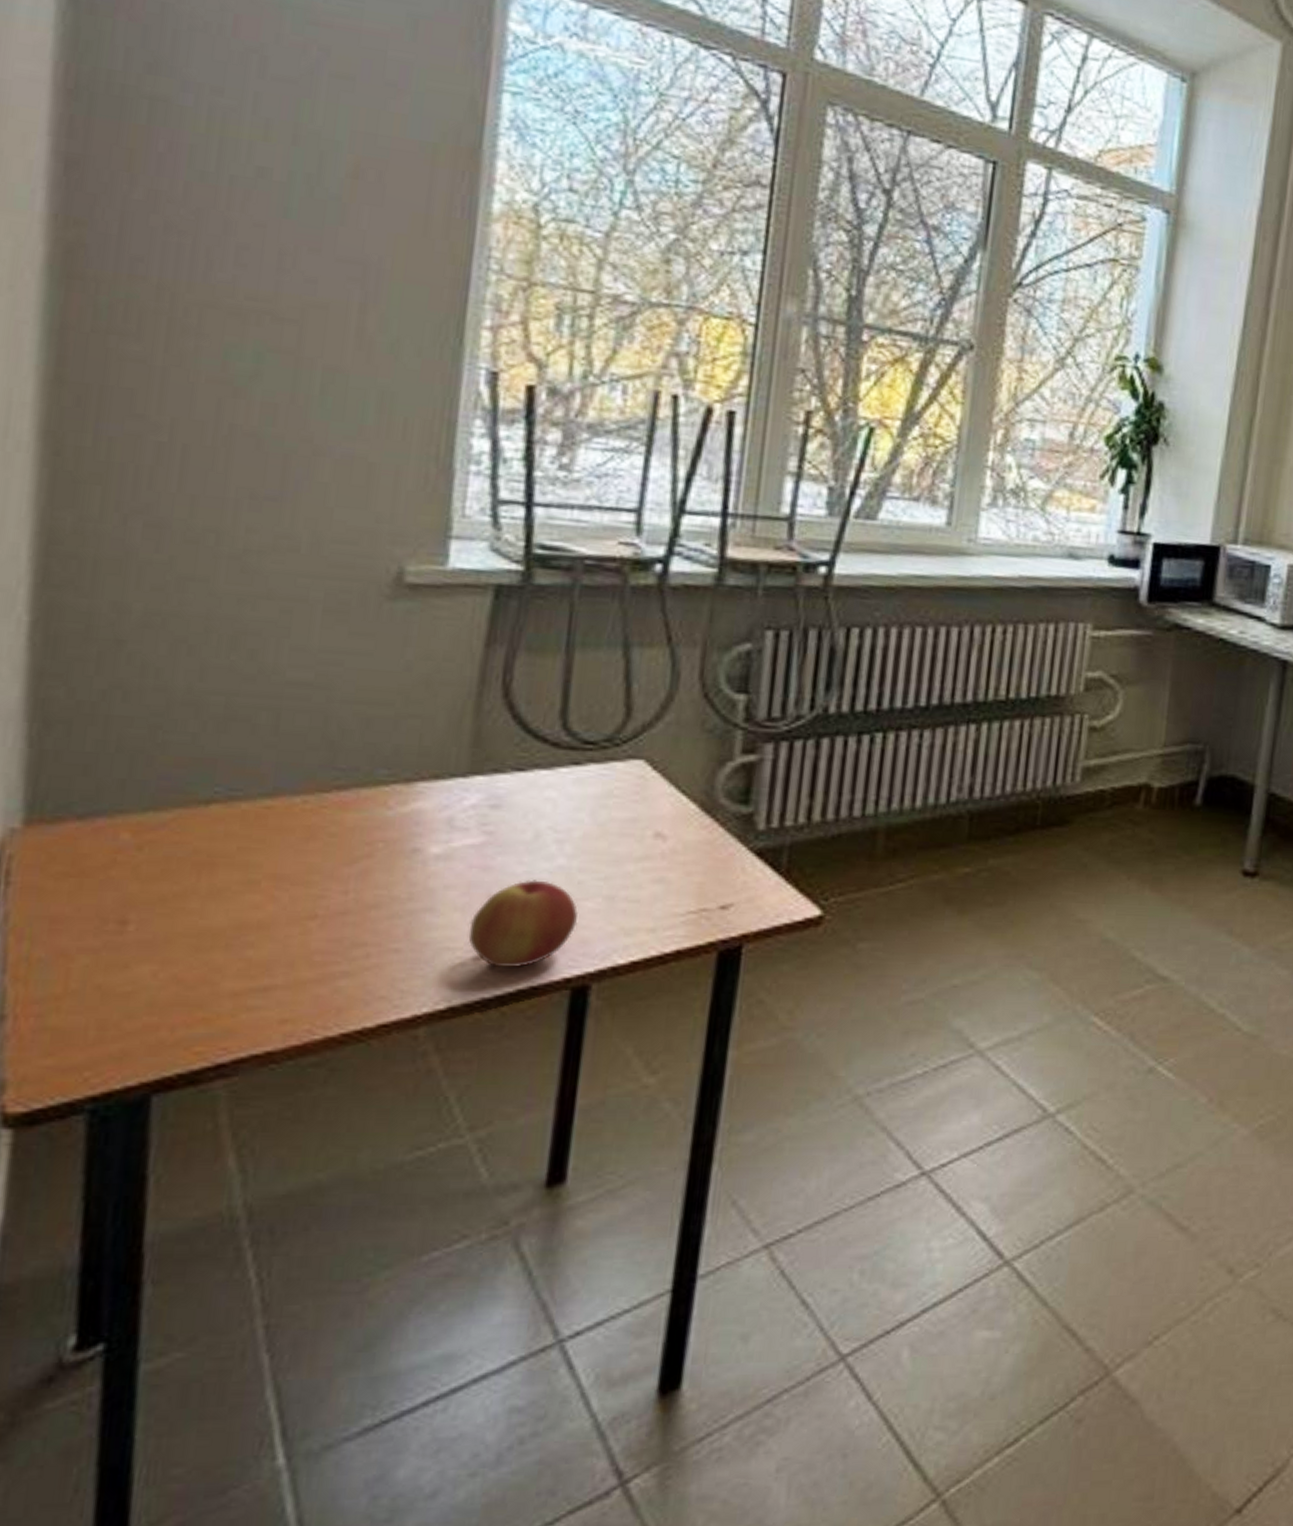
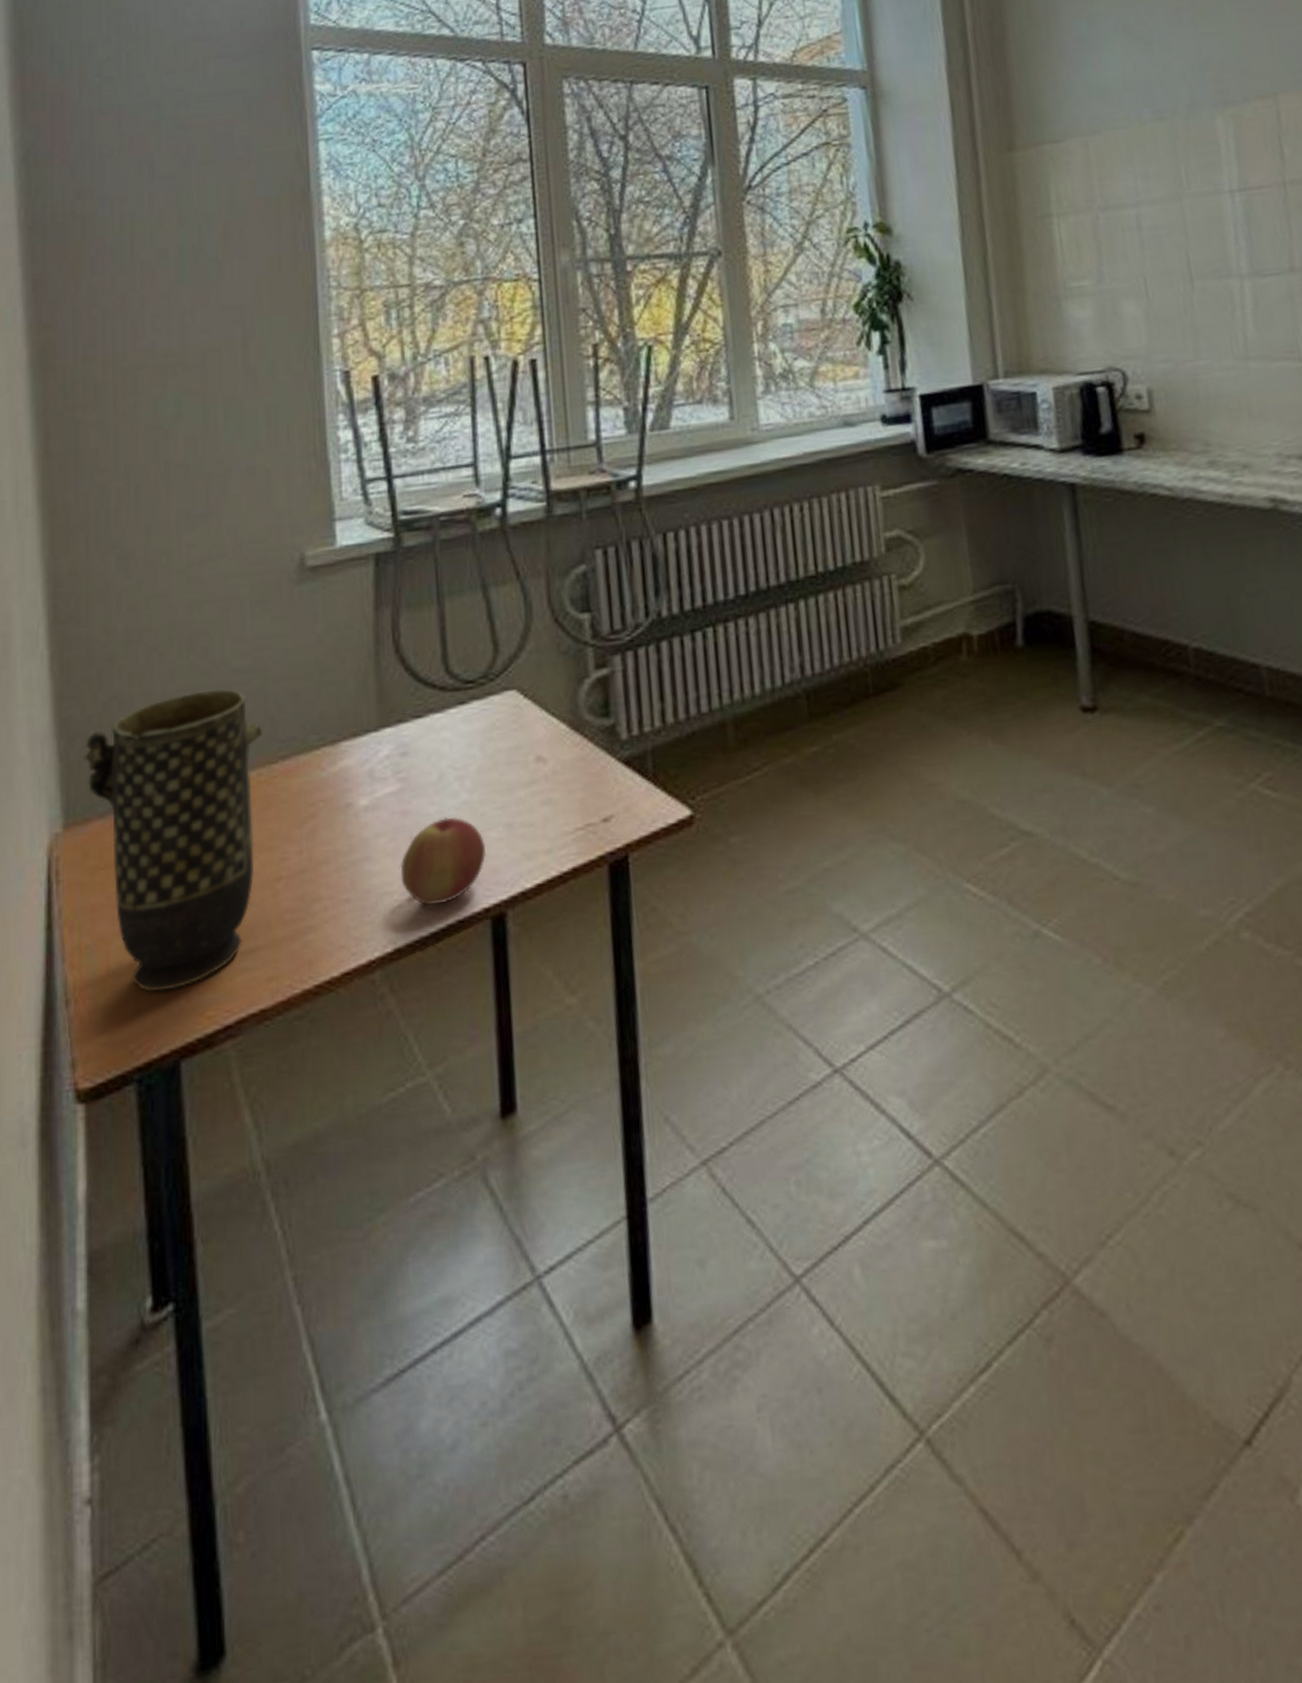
vase: none [62,697,316,1019] -> present [82,689,262,993]

